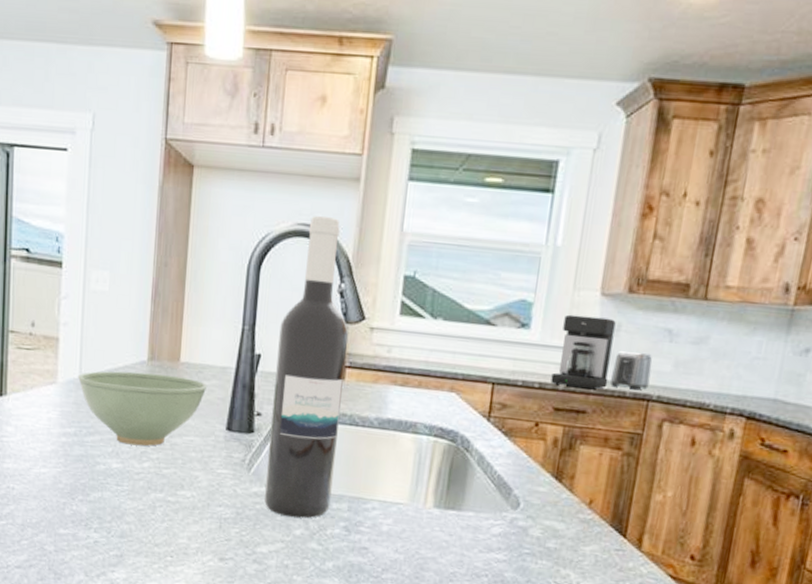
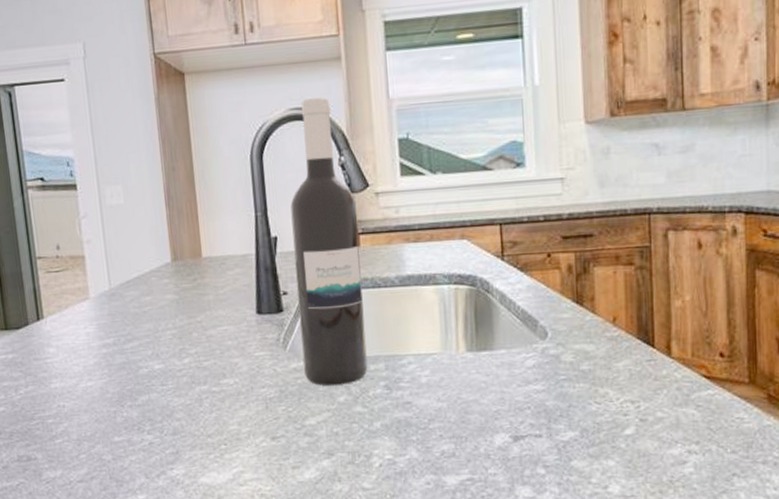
bowl: present [78,371,208,446] -> none [108,271,232,345]
coffee maker: present [551,314,616,390] -> none [554,143,608,214]
toaster: present [610,350,653,390] -> none [609,169,647,206]

